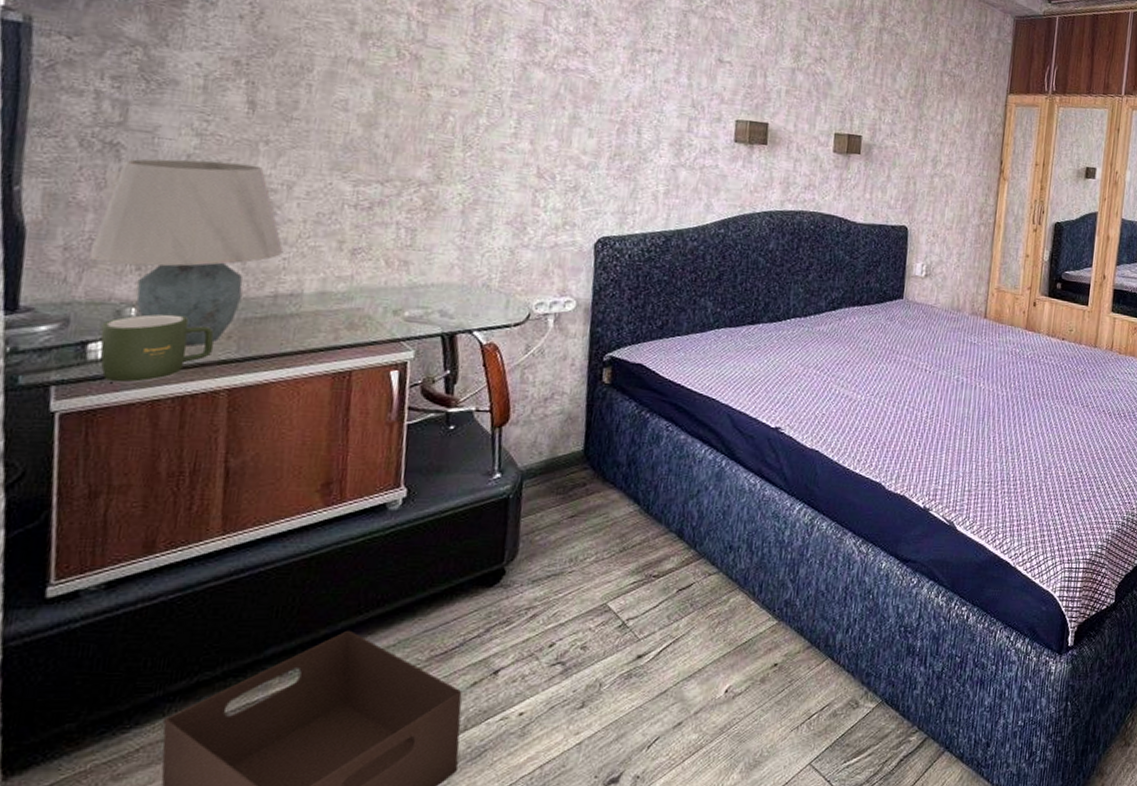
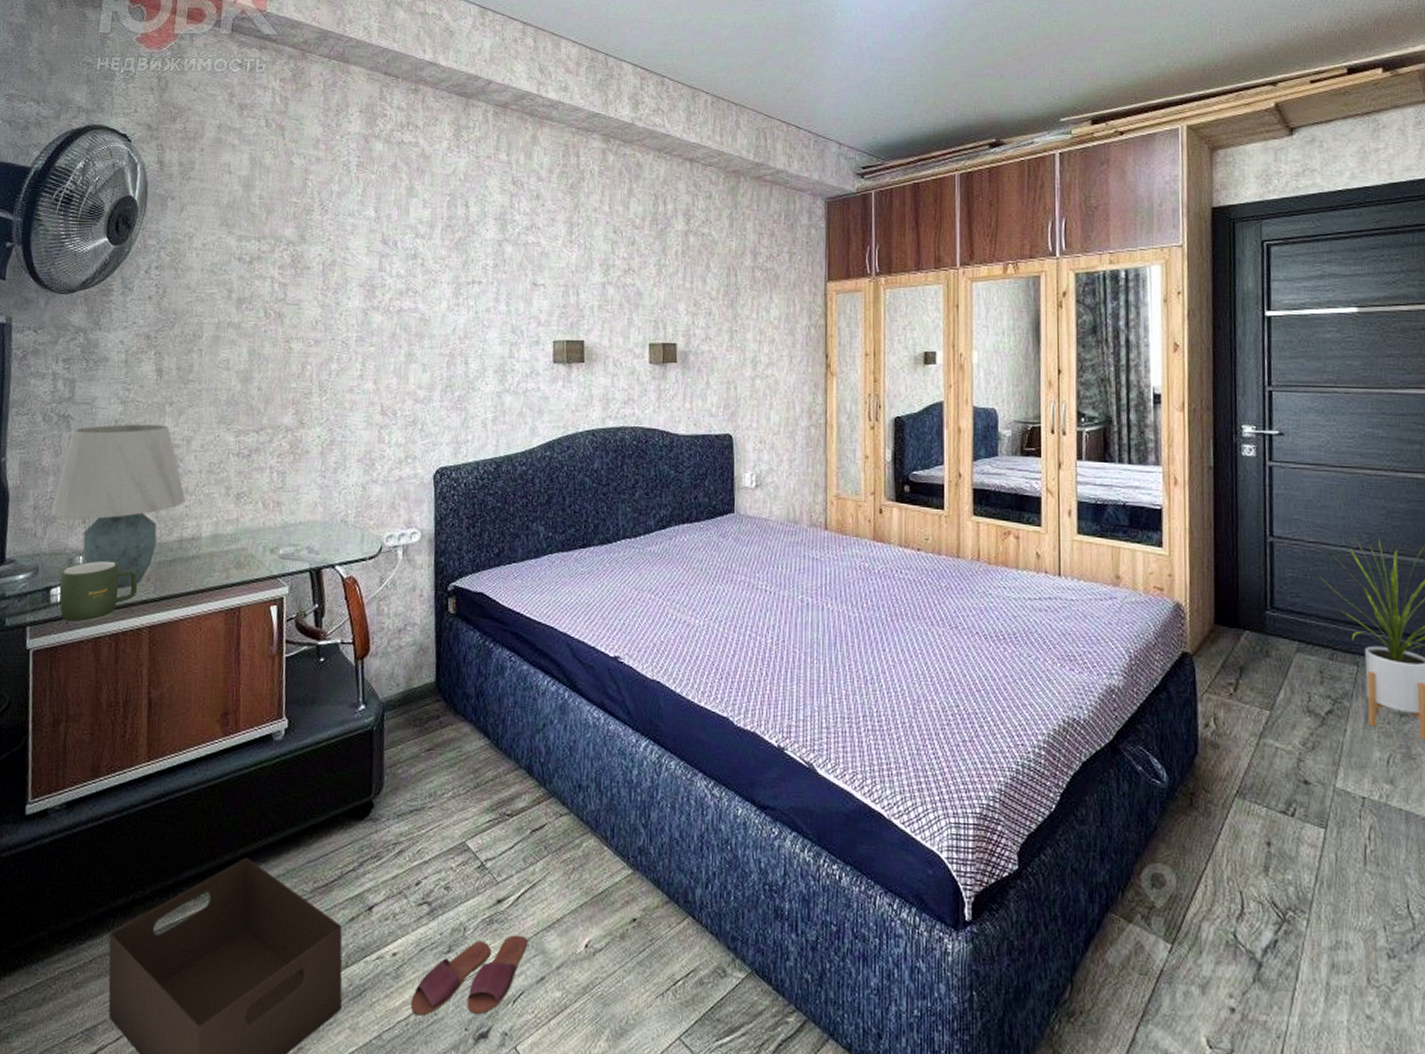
slippers: none [536,686,667,769] -> present [410,935,528,1016]

